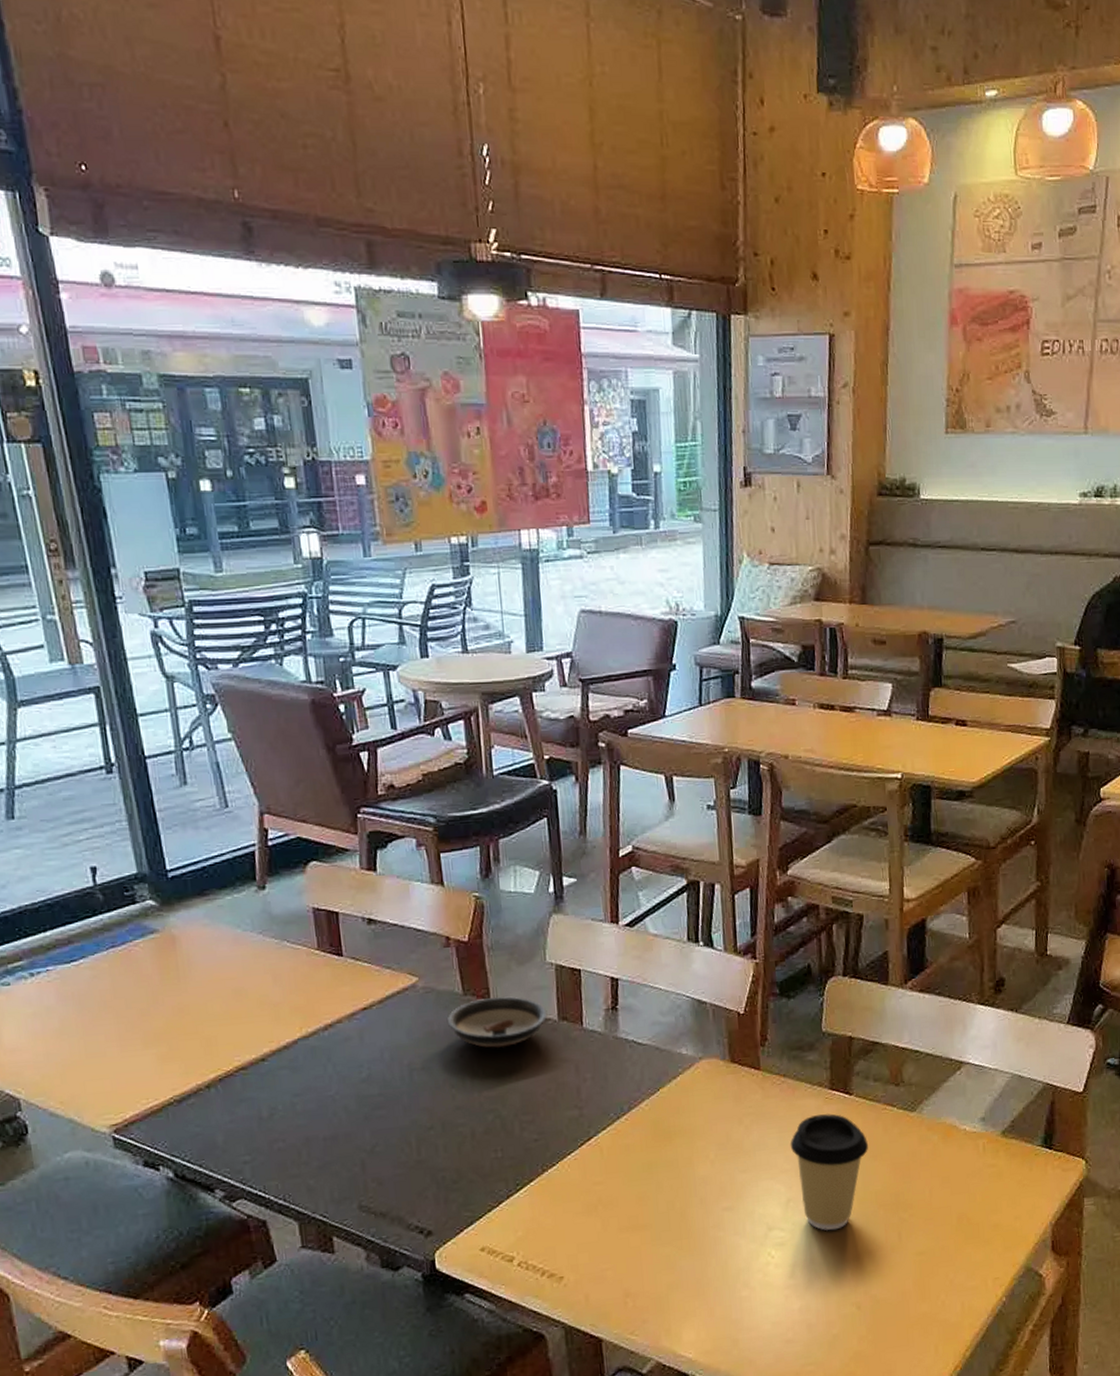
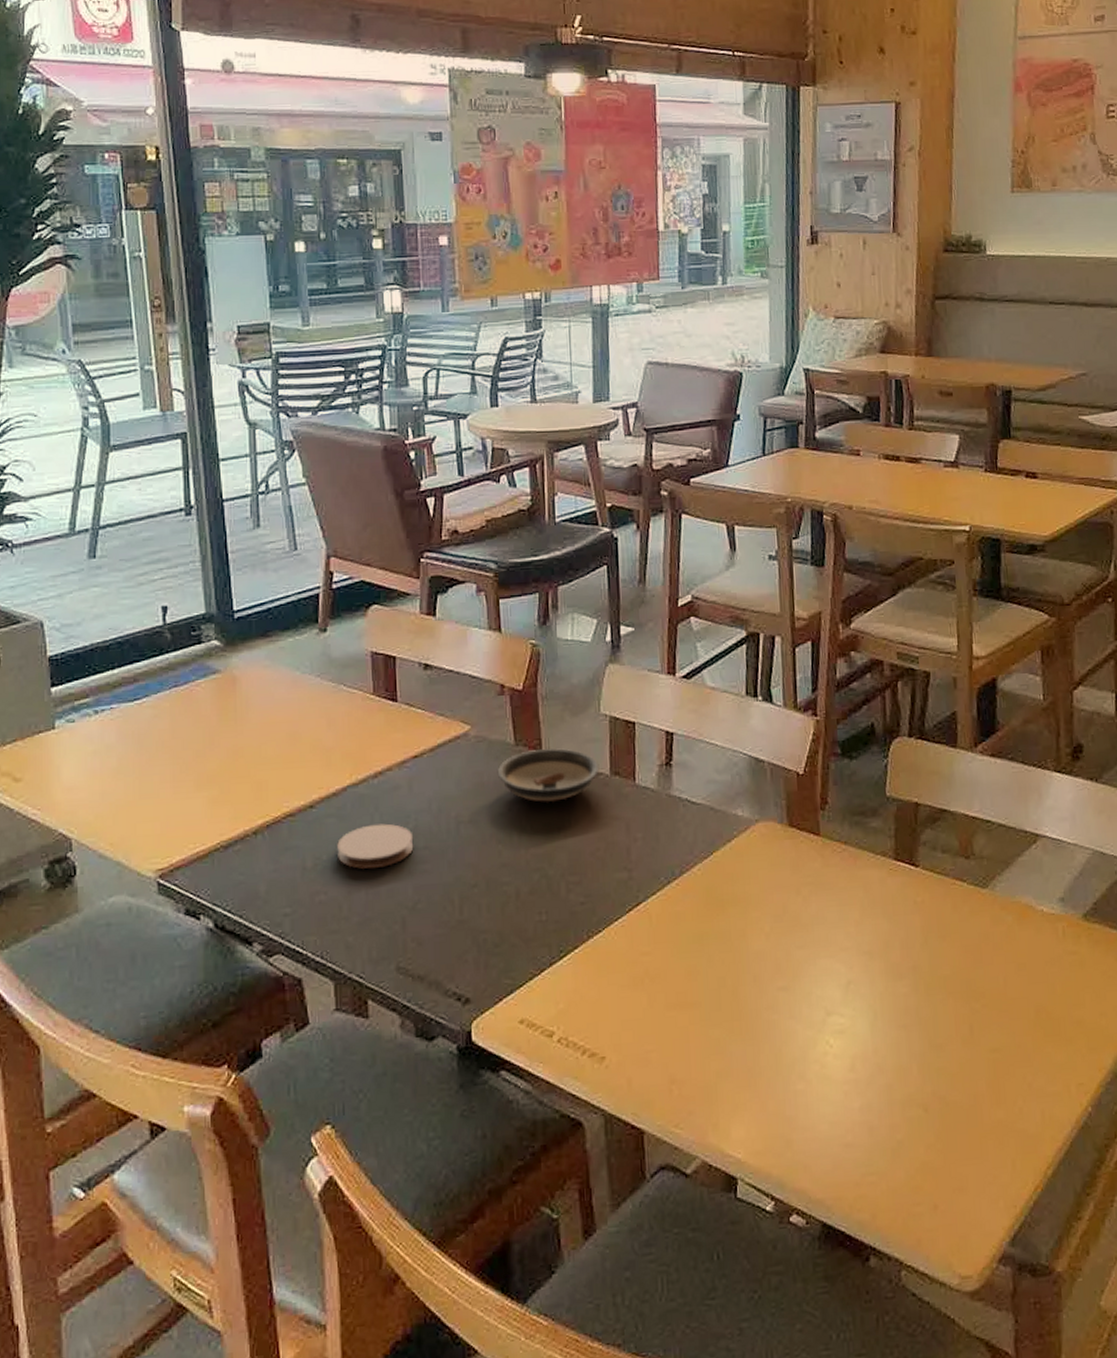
coaster: none [292,1073,369,1117] -> present [337,823,414,869]
coffee cup: present [790,1113,868,1231] -> none [851,887,936,1019]

